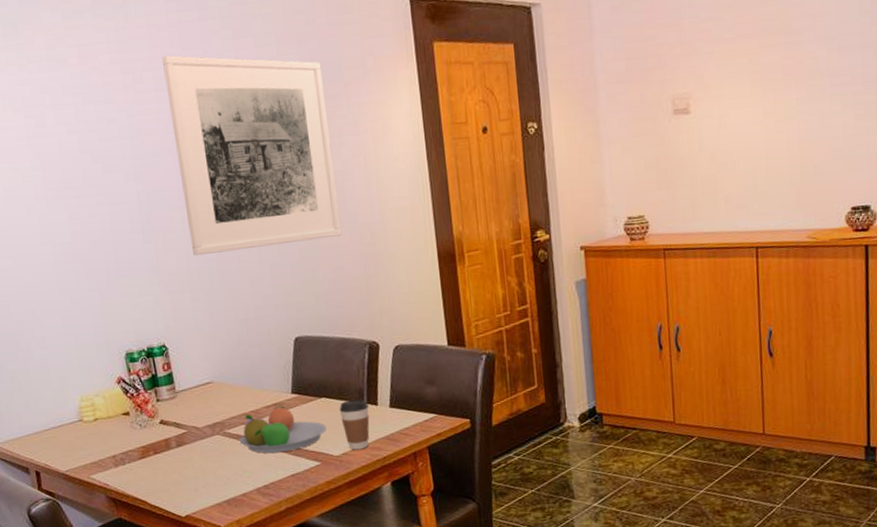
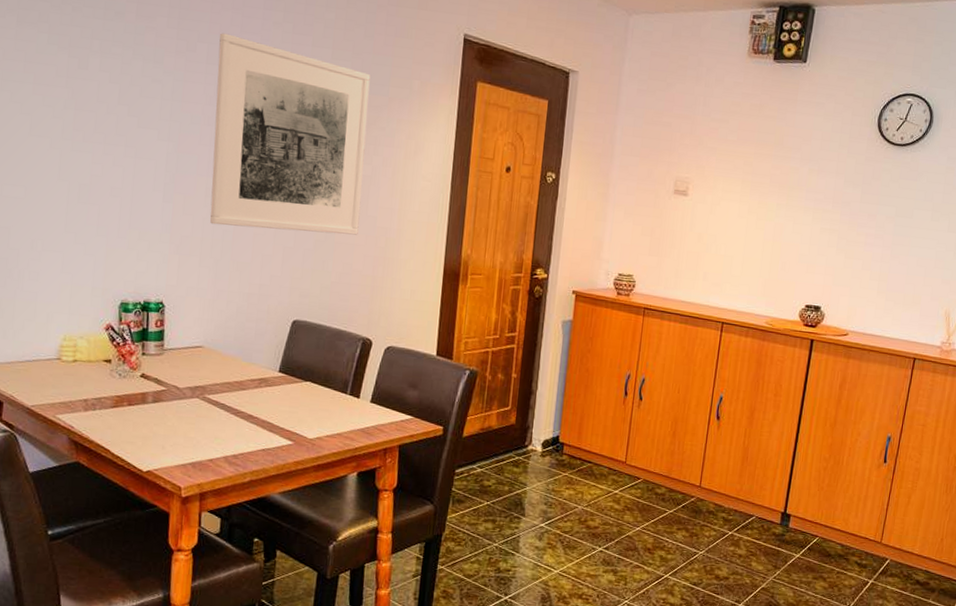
fruit bowl: present [239,406,327,454] -> none [217,382,306,426]
coffee cup: present [339,399,370,450] -> none [321,388,352,437]

